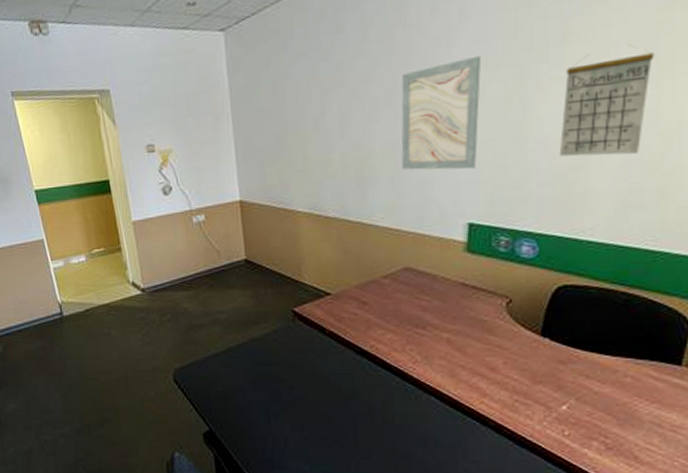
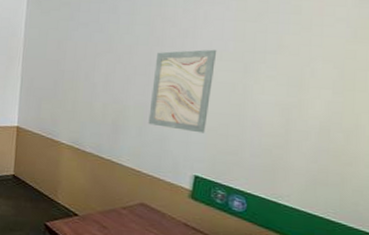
calendar: present [559,44,655,157] -> none [268,62,342,143]

